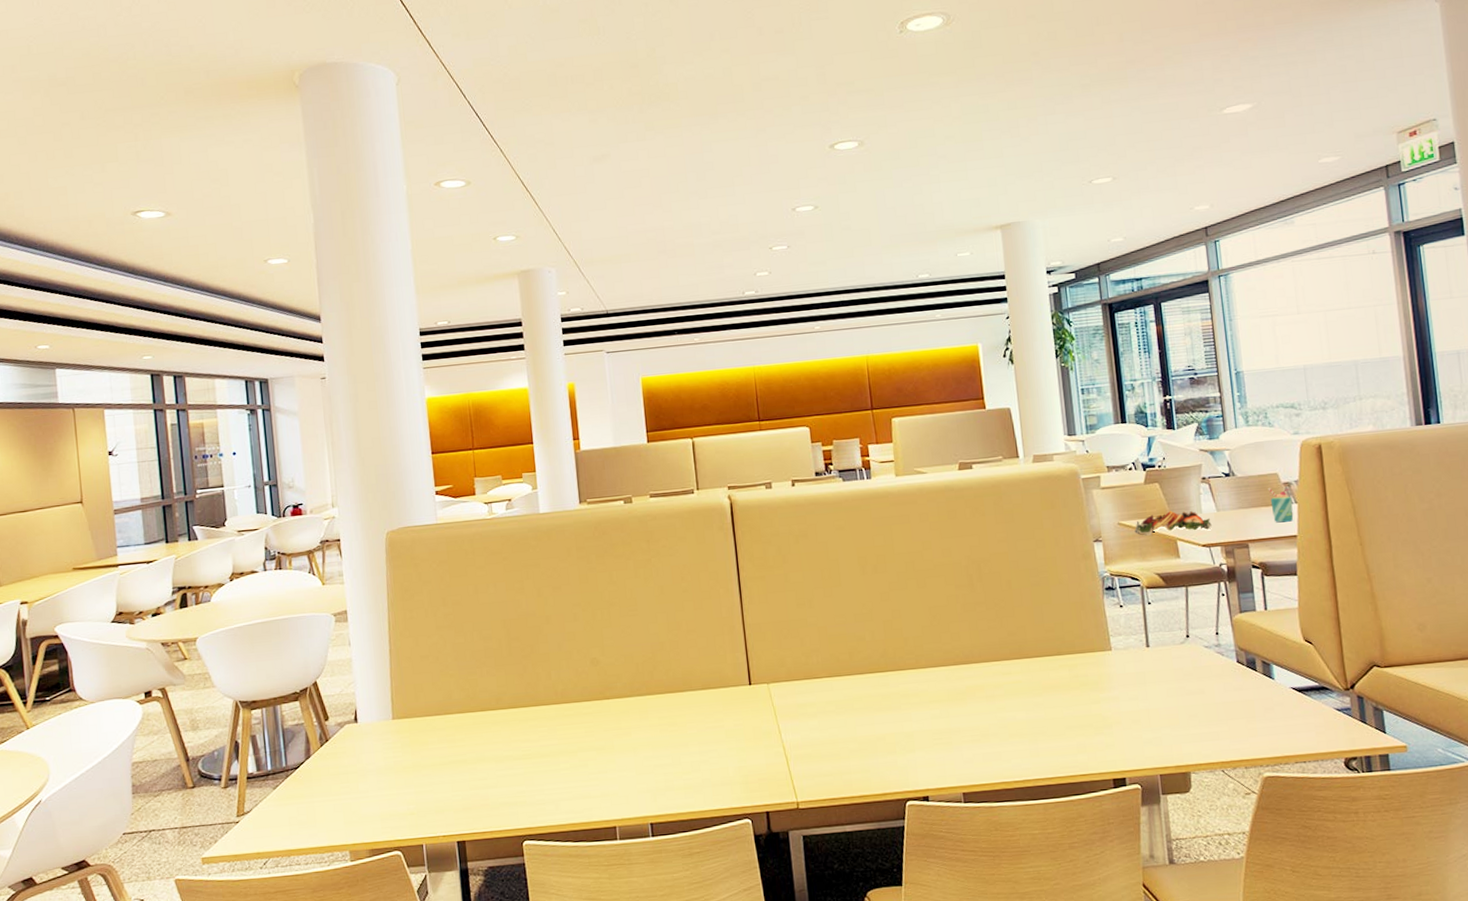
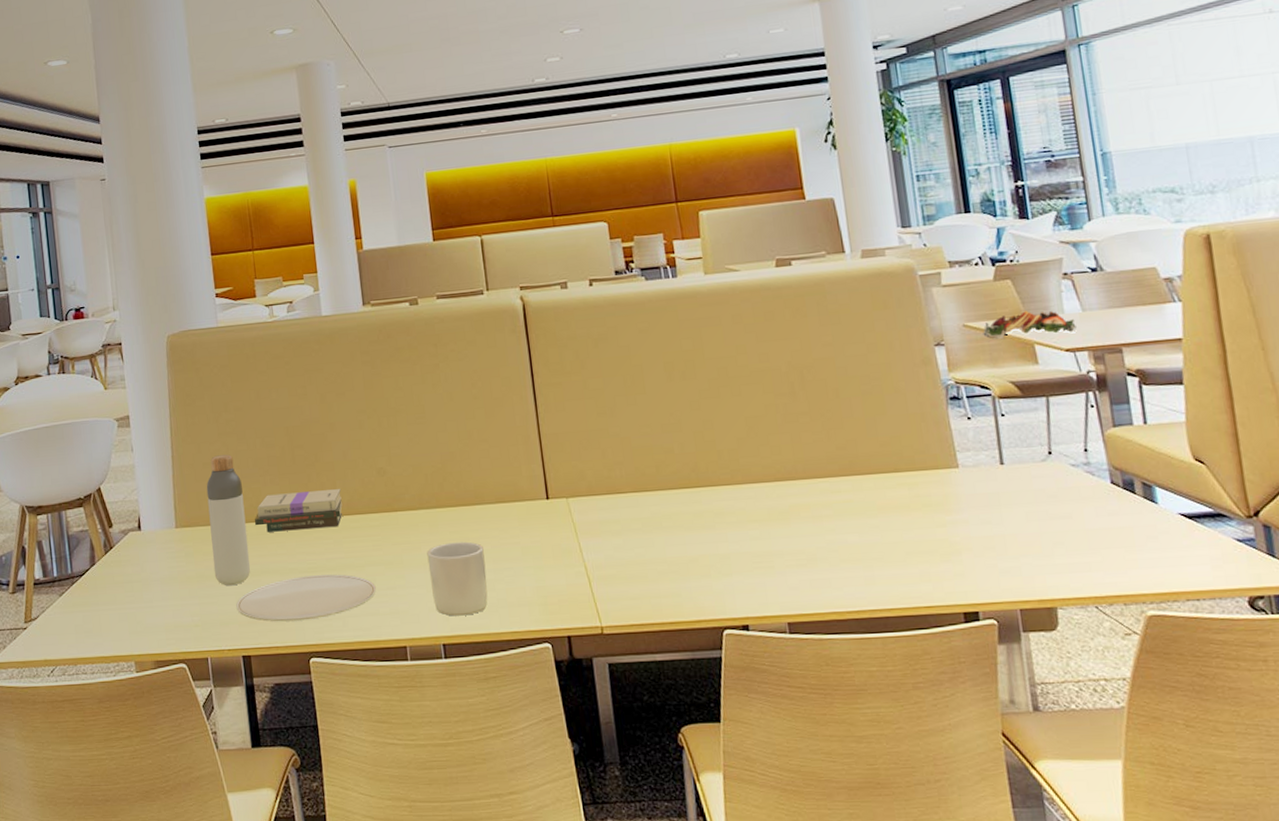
bottle: none [423,647,466,775] -> present [206,454,251,586]
plate: none [451,760,588,808] -> present [236,574,376,622]
books: none [470,679,557,722] -> present [254,489,342,532]
mug: none [636,726,694,797] -> present [427,541,488,616]
milkshake: present [1268,488,1294,523] -> none [1144,284,1178,324]

